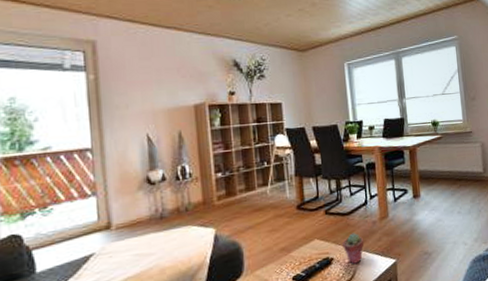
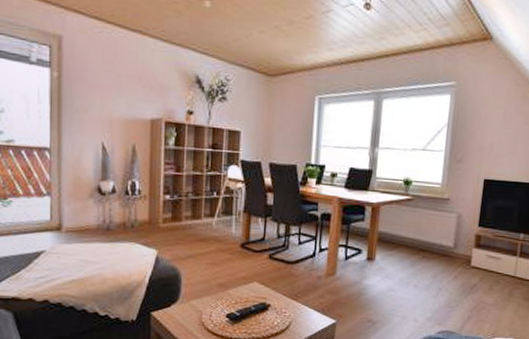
potted succulent: present [342,233,365,264] -> none [282,283,306,315]

